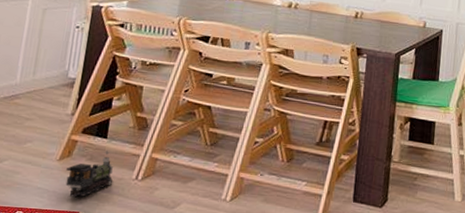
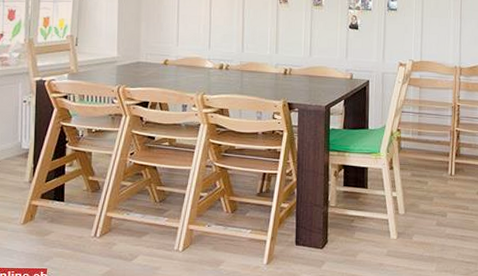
toy train: present [65,151,113,198] -> none [31,213,74,256]

